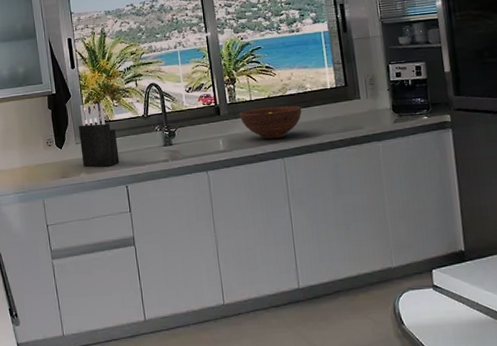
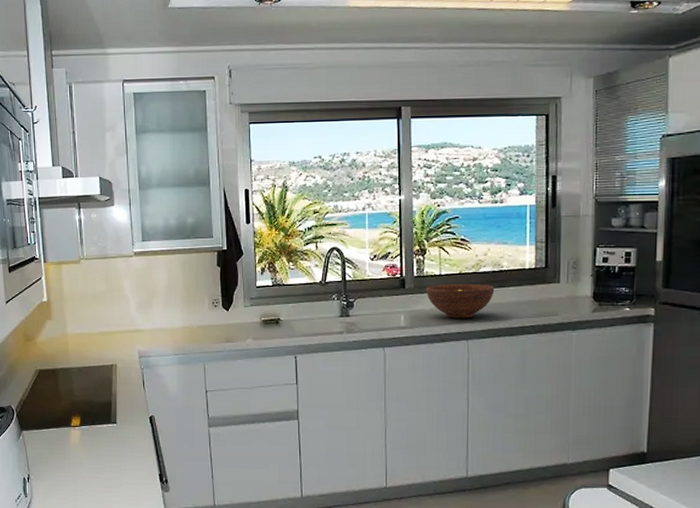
knife block: present [79,103,120,167] -> none [249,264,290,334]

